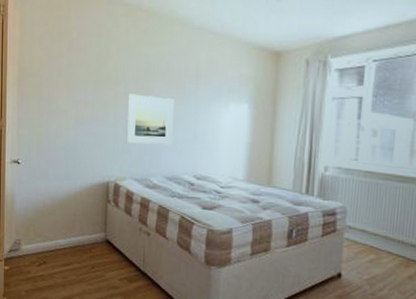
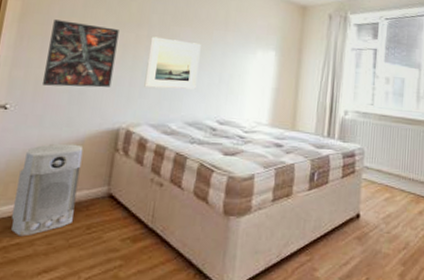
air purifier: none [34,194,82,270] -> present [11,143,84,237]
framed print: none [42,81,100,145] -> present [42,20,119,88]

